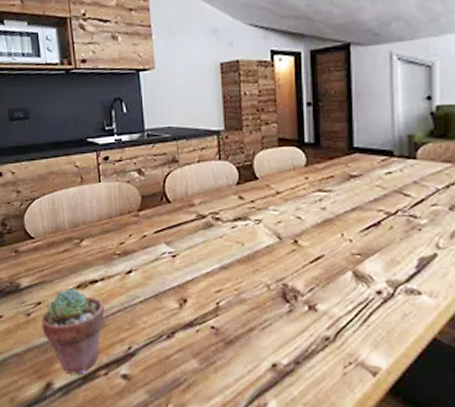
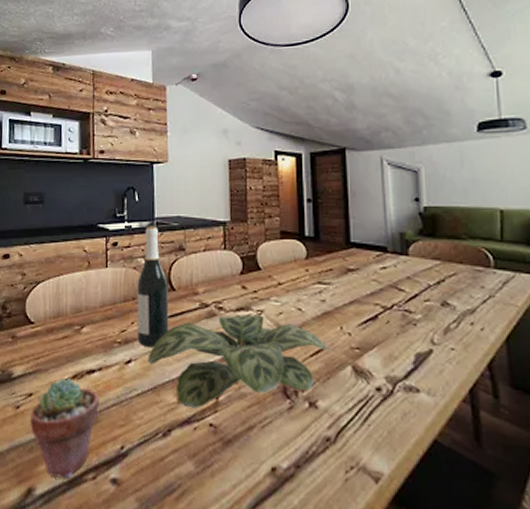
wine bottle: none [132,138,167,257] -> present [136,226,169,347]
plant: none [147,224,331,313] -> present [147,314,331,409]

